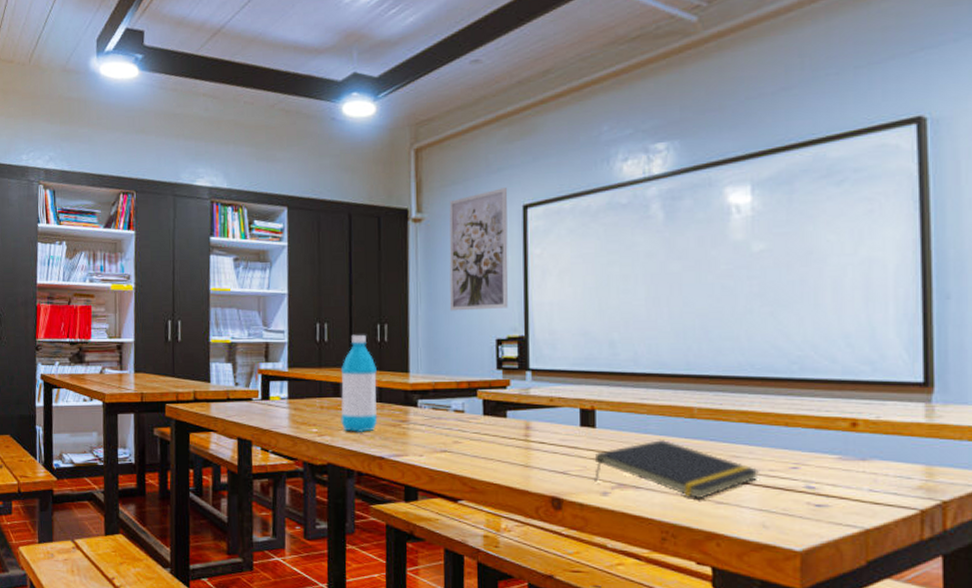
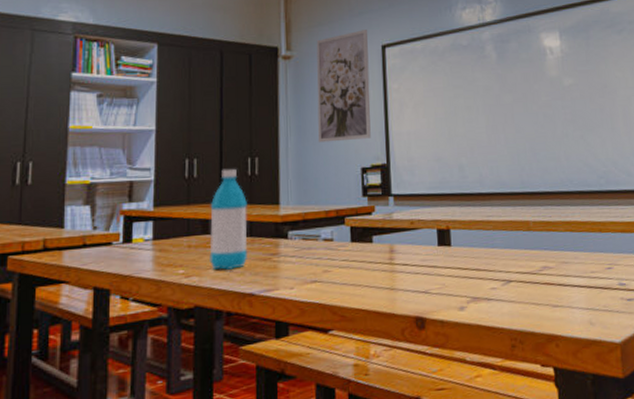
notepad: present [593,439,760,500] -> none [451,252,584,305]

